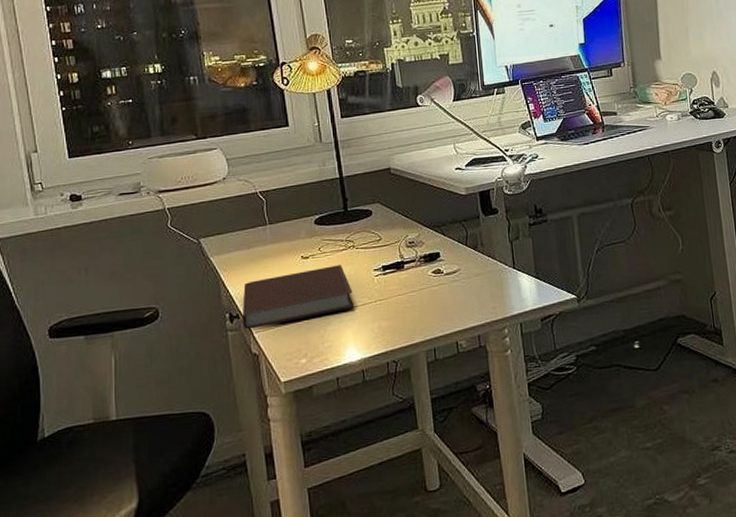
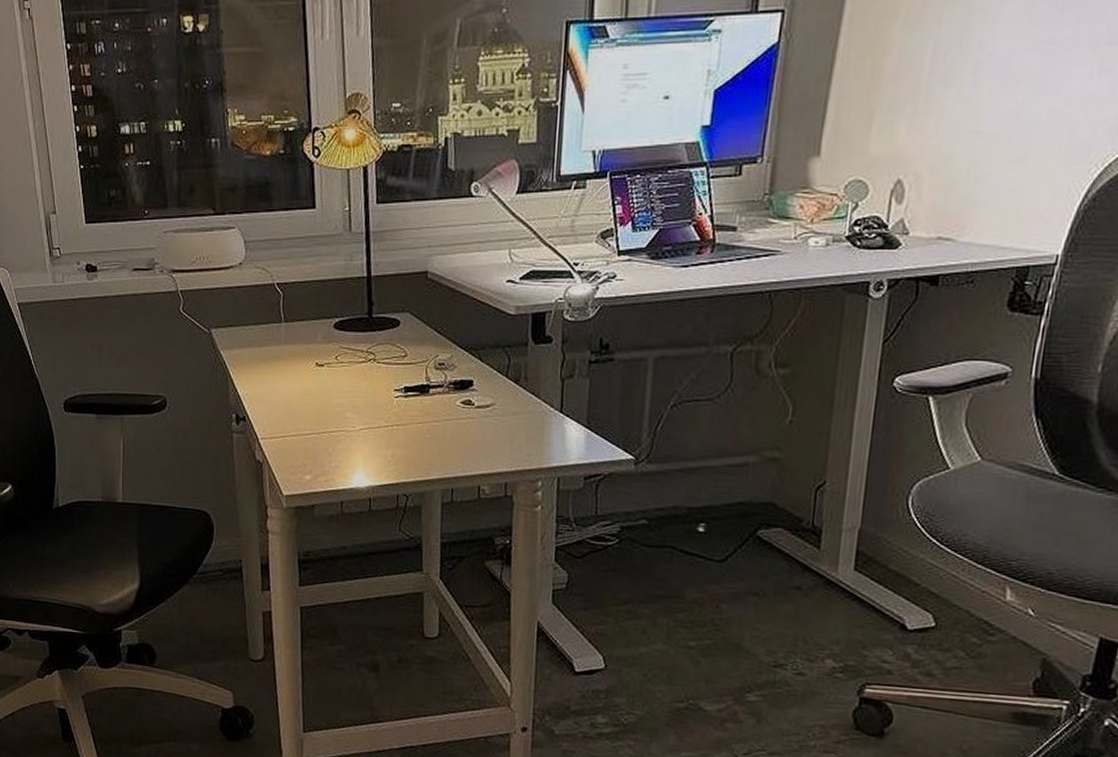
notebook: present [242,265,355,330] -> none [248,378,369,435]

